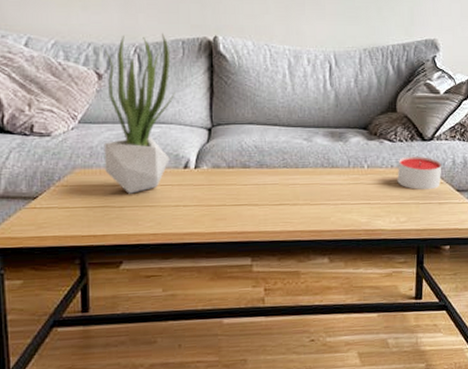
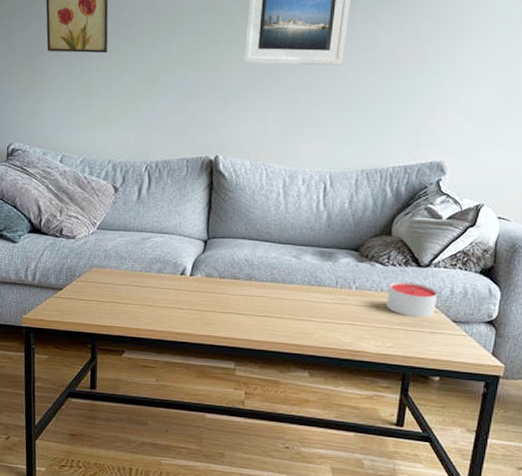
potted plant: present [103,32,175,194] -> none [115,152,178,293]

